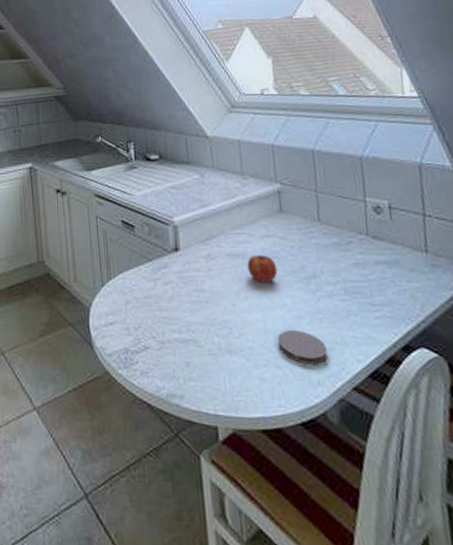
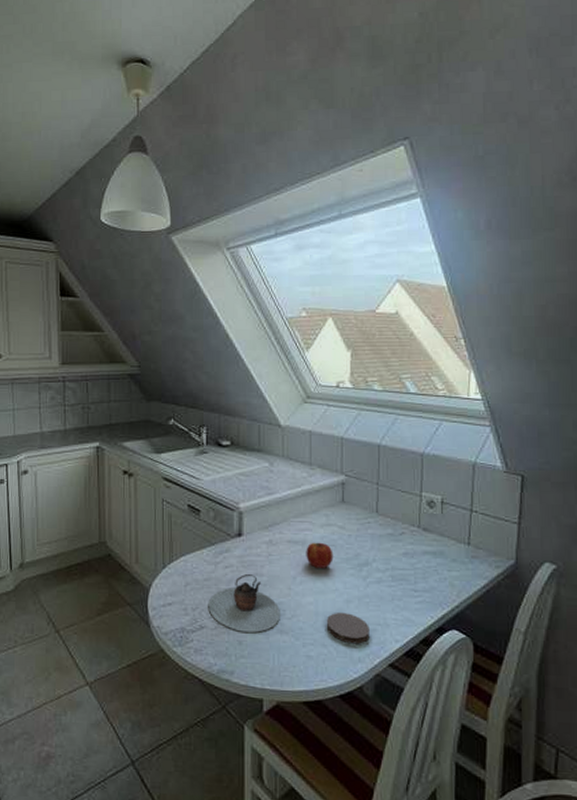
teapot: none [150,291,227,353] -> present [208,574,280,633]

